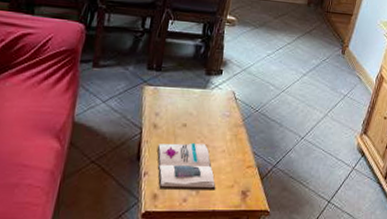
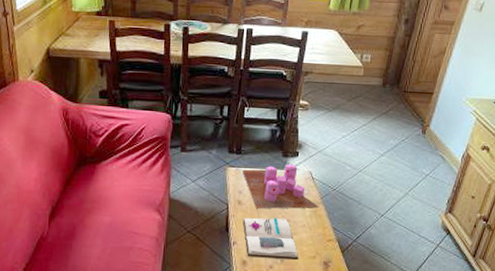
candle: none [161,82,240,133] -> present [243,163,319,209]

